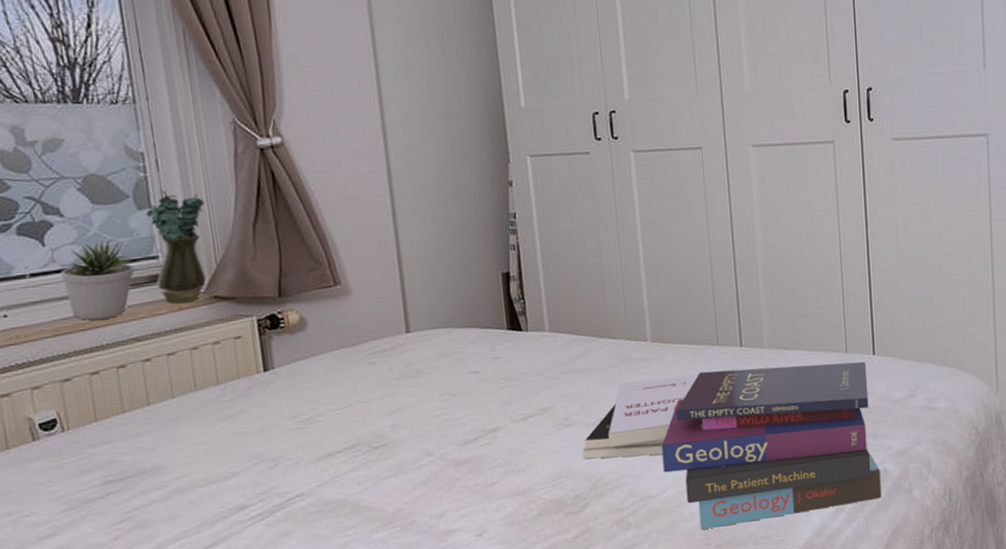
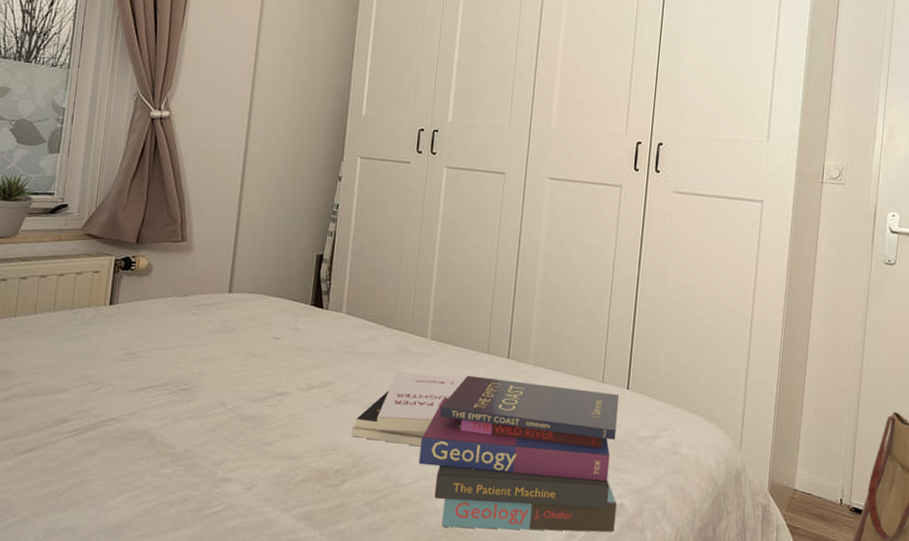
vase: present [145,191,207,304] -> none [47,141,99,236]

